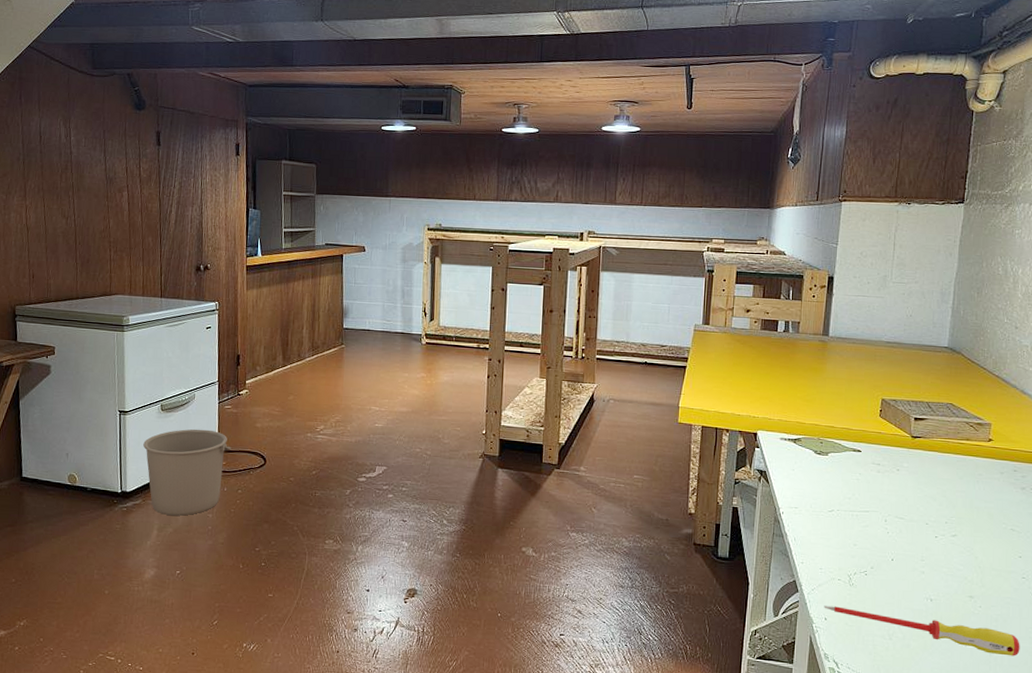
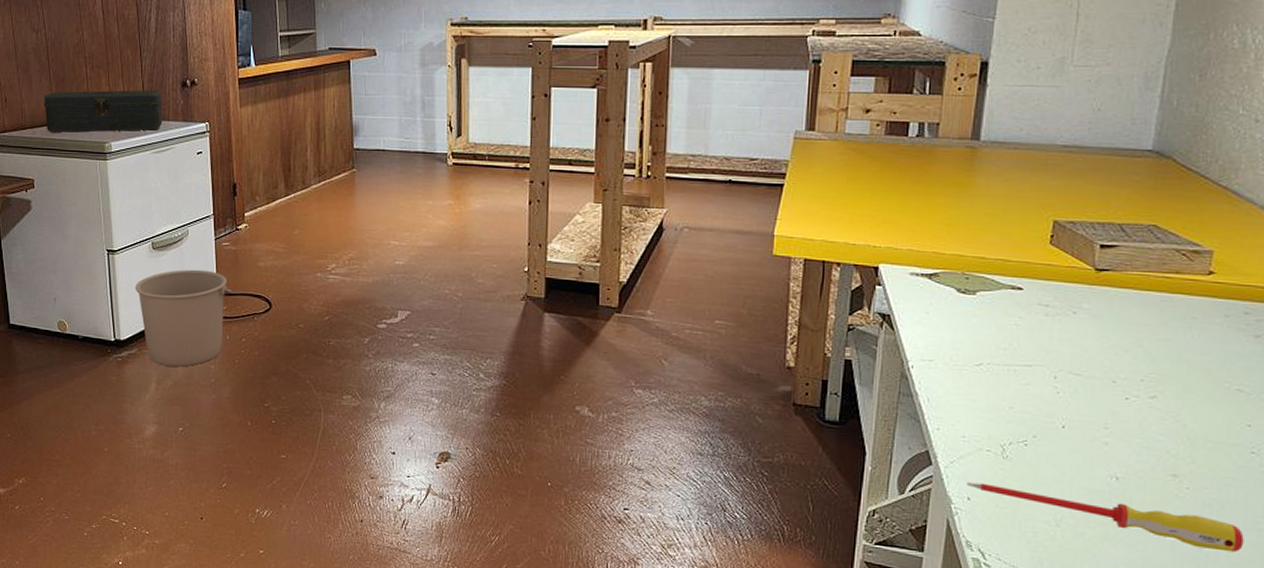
toolbox: none [68,270,178,307] -> present [43,89,163,133]

